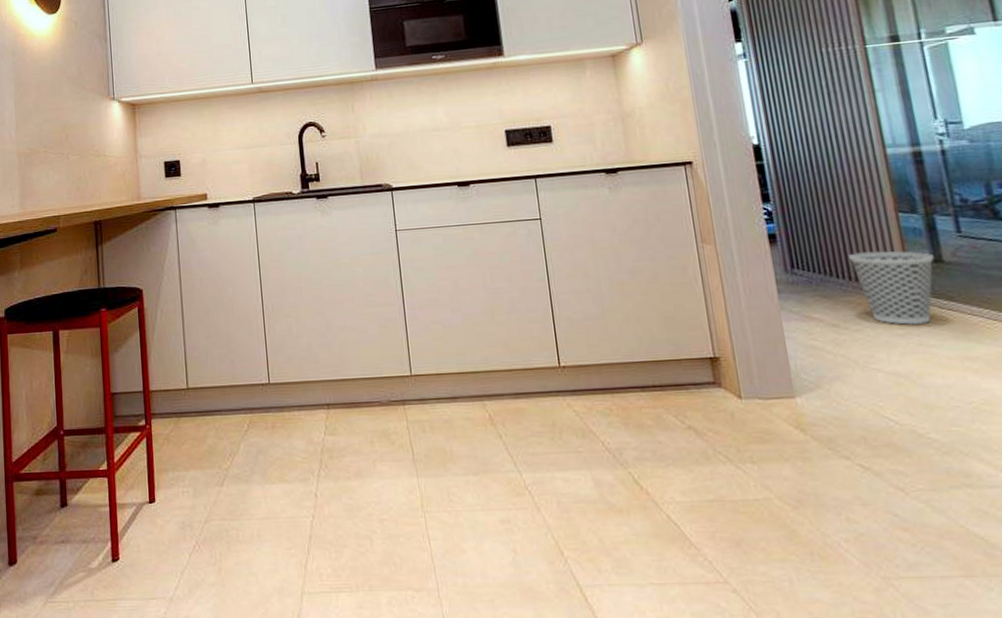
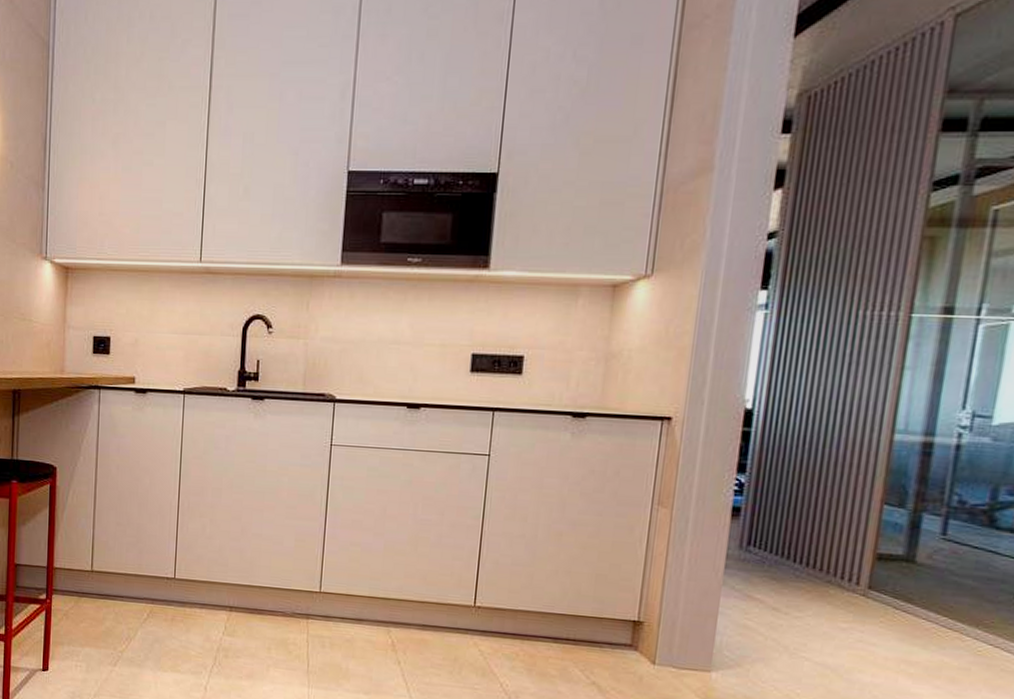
wastebasket: present [849,251,934,326] -> none [813,539,907,622]

